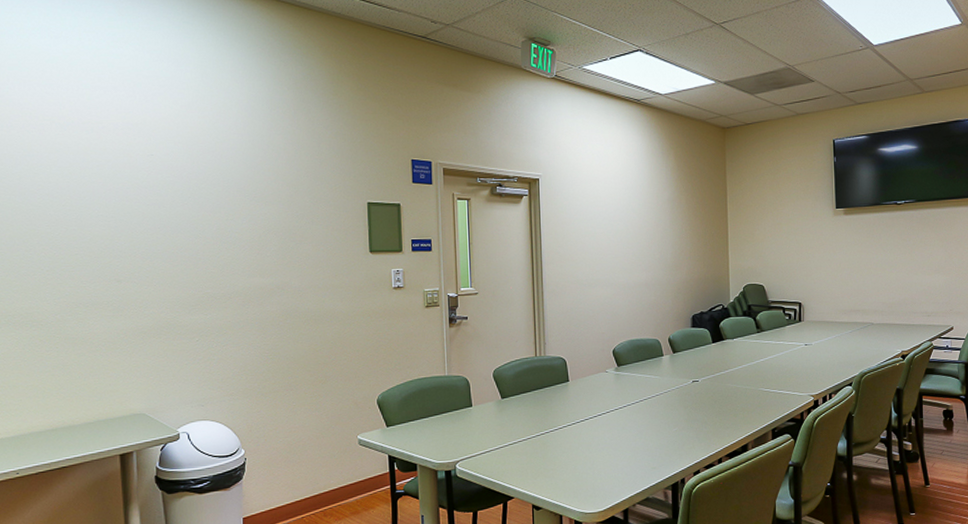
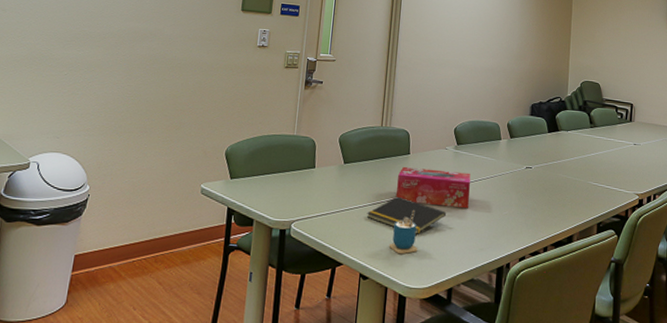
notepad: none [531,425,613,462] -> present [366,196,446,235]
cup: none [558,437,589,482] -> present [389,211,418,255]
tissue box: none [559,393,636,430] -> present [396,166,471,209]

